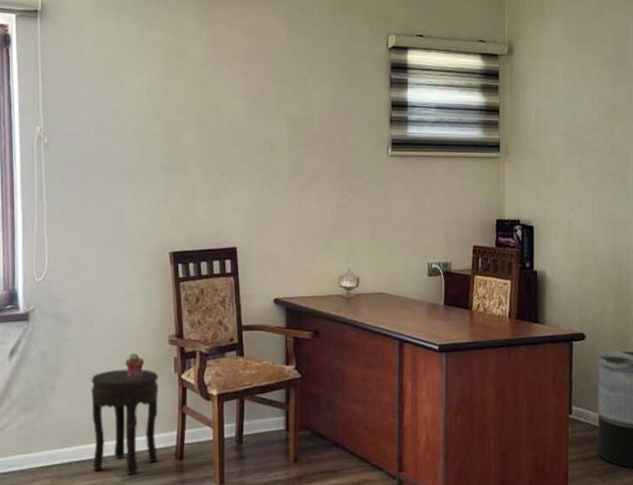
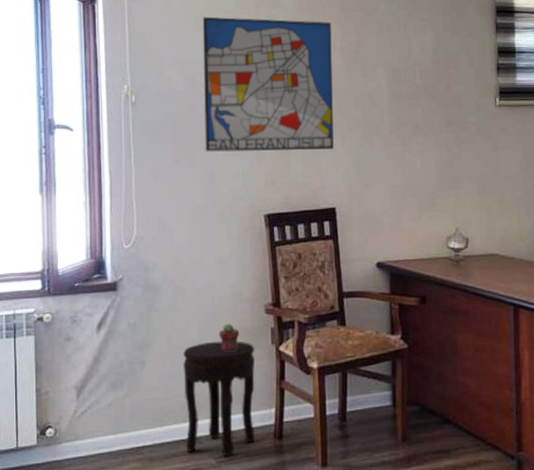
wall art: none [113,63,237,193] -> present [202,16,334,152]

